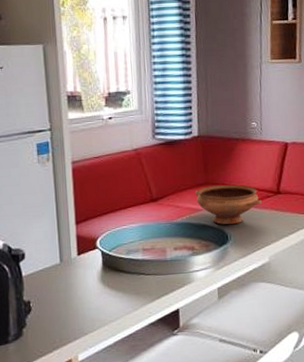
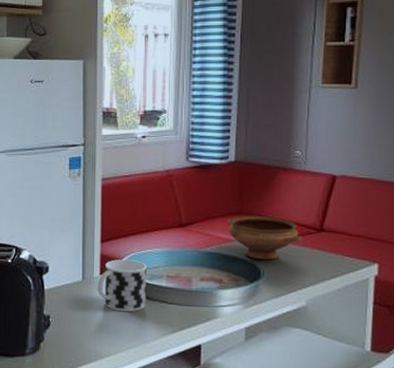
cup: none [75,237,125,288] -> present [97,259,147,312]

